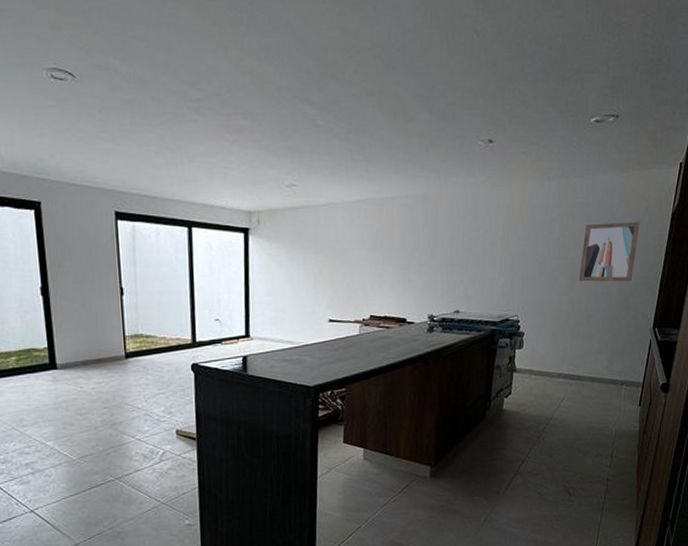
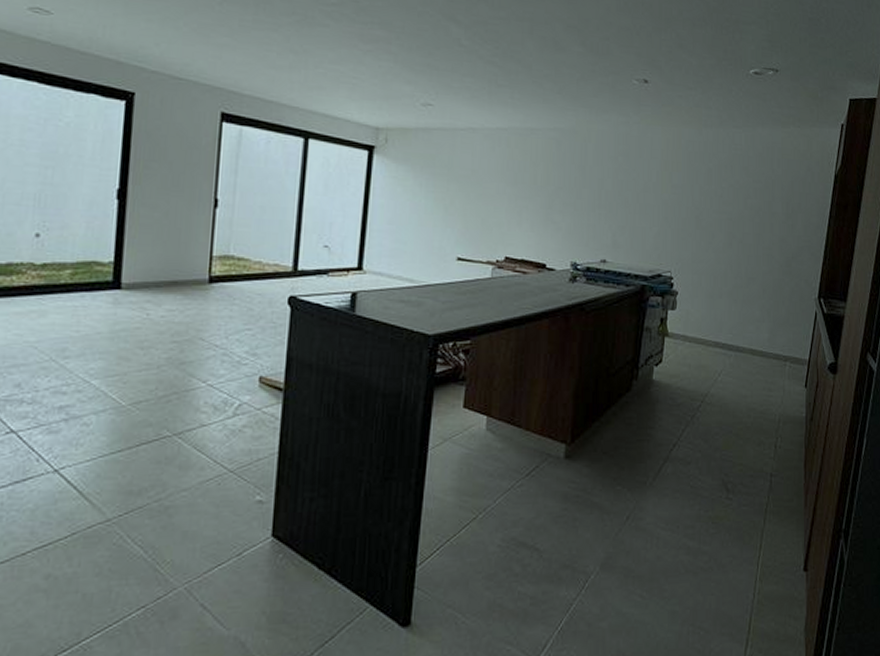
wall art: present [578,221,640,282] -> none [737,178,802,245]

